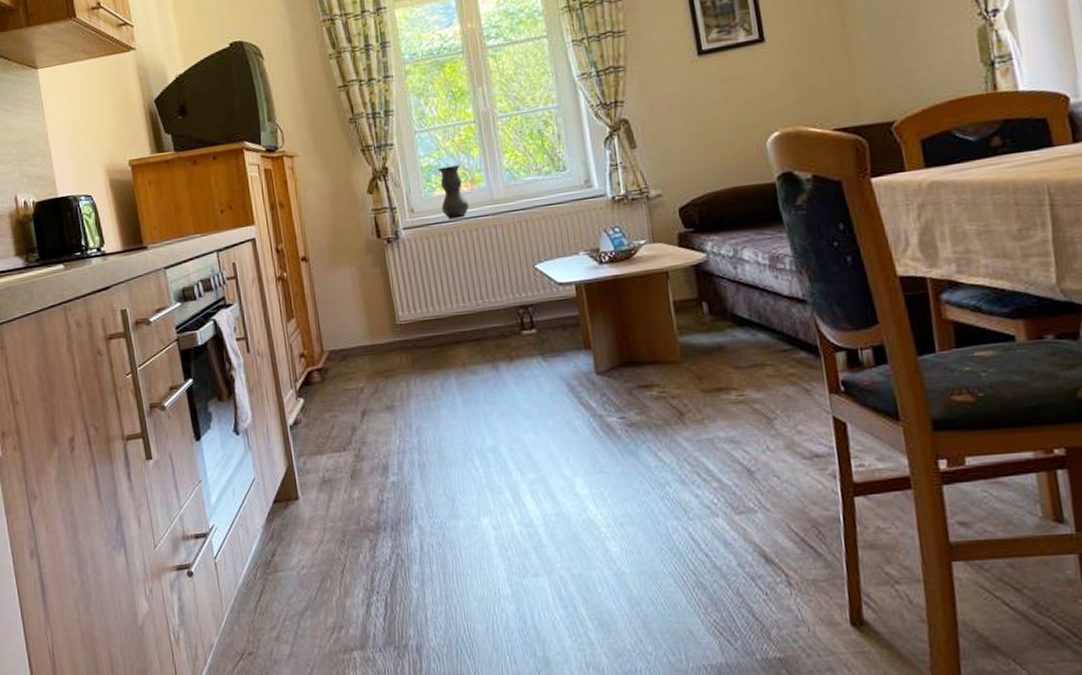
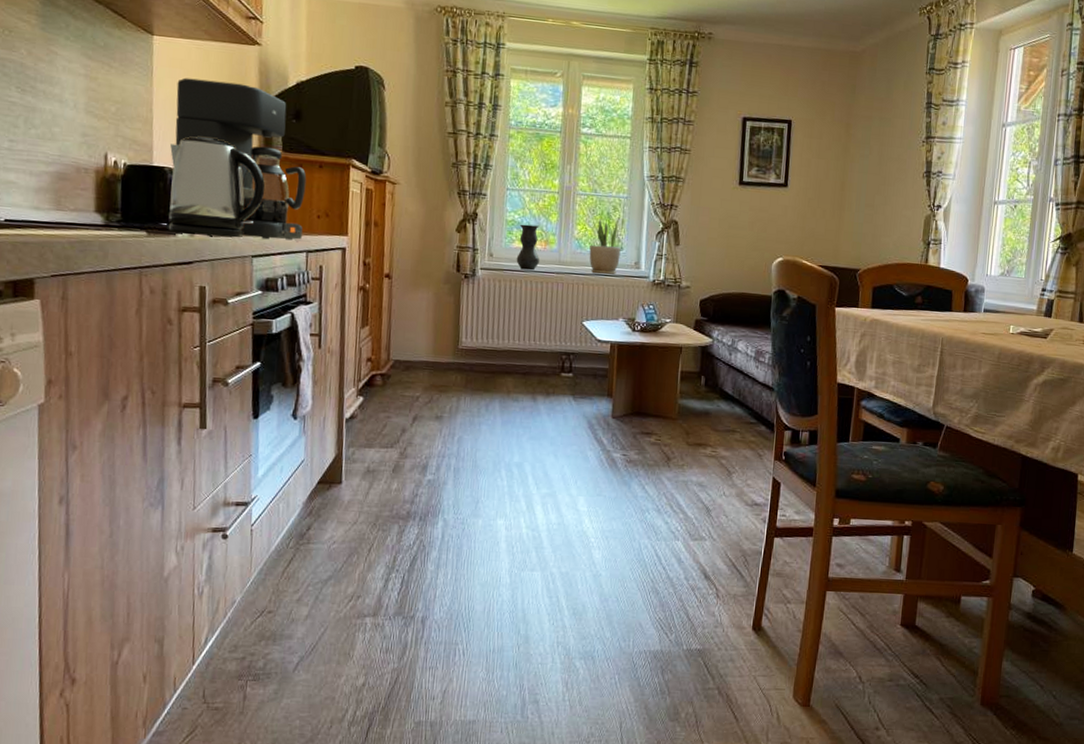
coffee maker: none [66,92,209,249] -> present [175,77,307,241]
kettle: none [70,155,166,261] -> present [168,137,266,238]
potted plant: none [524,132,565,206] -> present [589,217,621,275]

